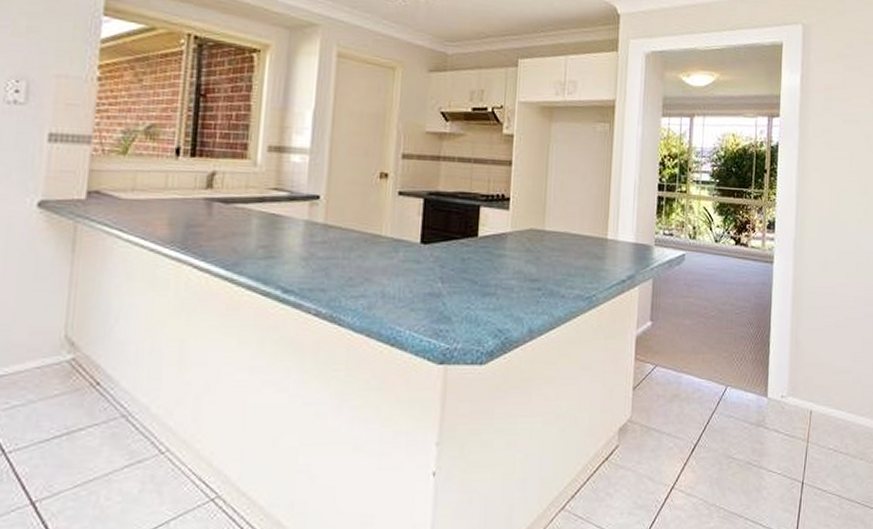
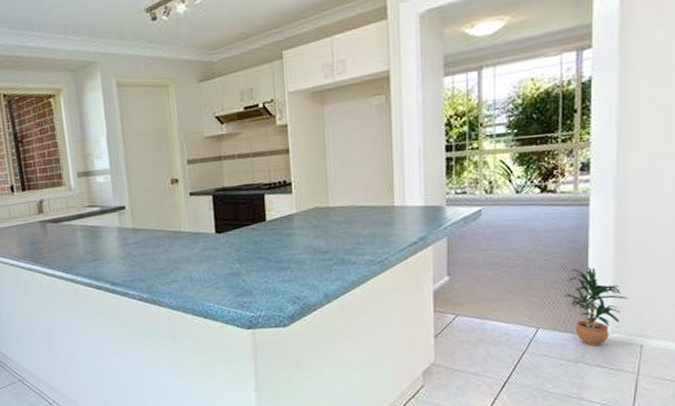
potted plant: none [750,325,802,409] -> present [564,267,629,346]

